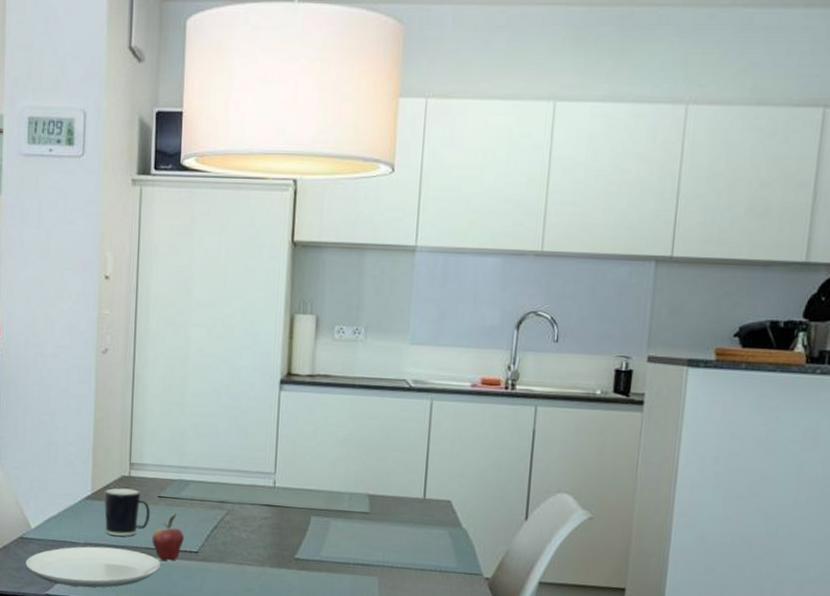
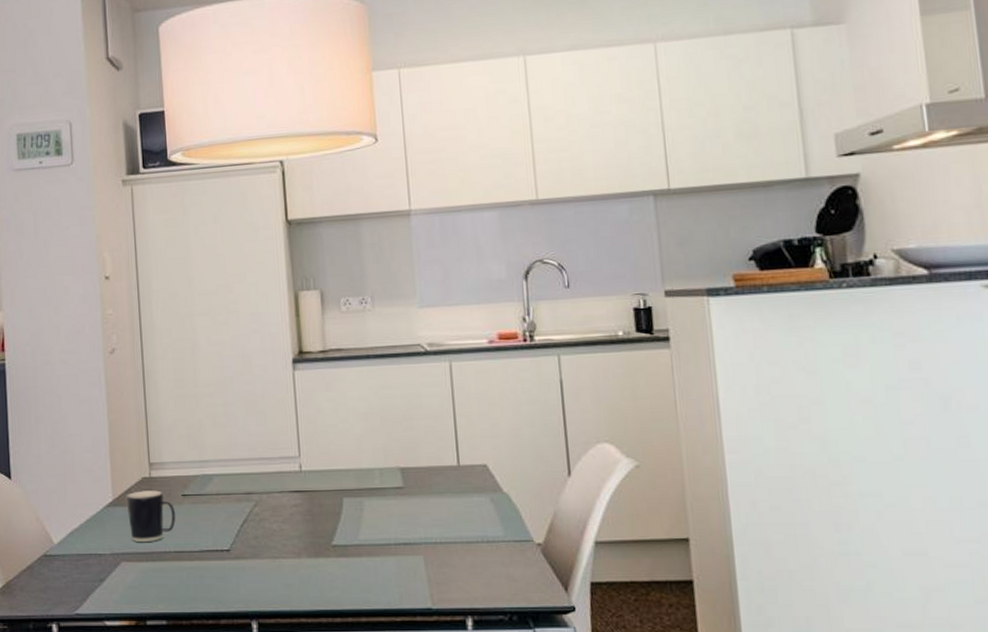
plate: present [25,546,160,588] -> none [51,555,192,602]
fruit: present [152,513,184,562] -> none [180,511,214,564]

